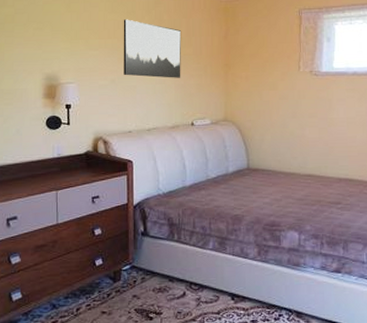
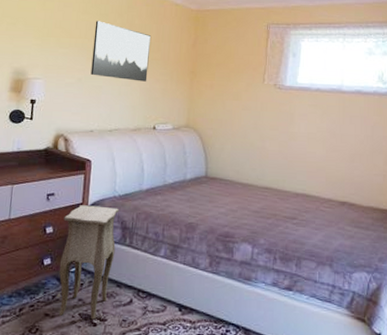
side table: none [111,205,165,314] -> present [56,205,120,320]

